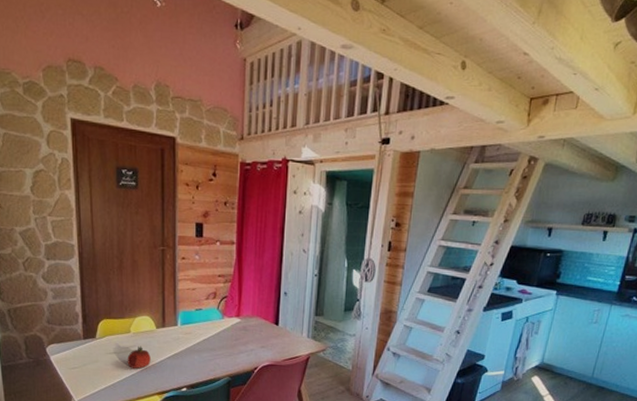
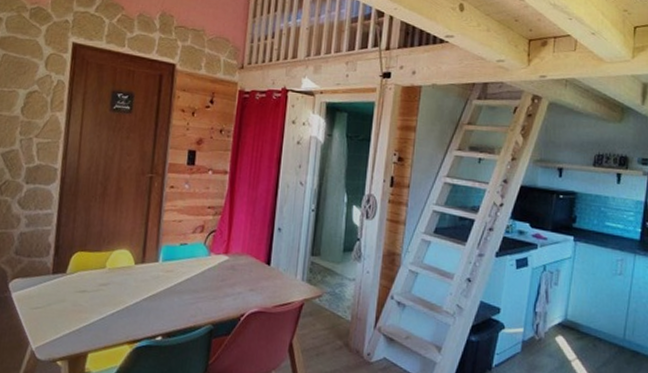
fruit: present [127,345,151,369] -> none [97,283,125,312]

